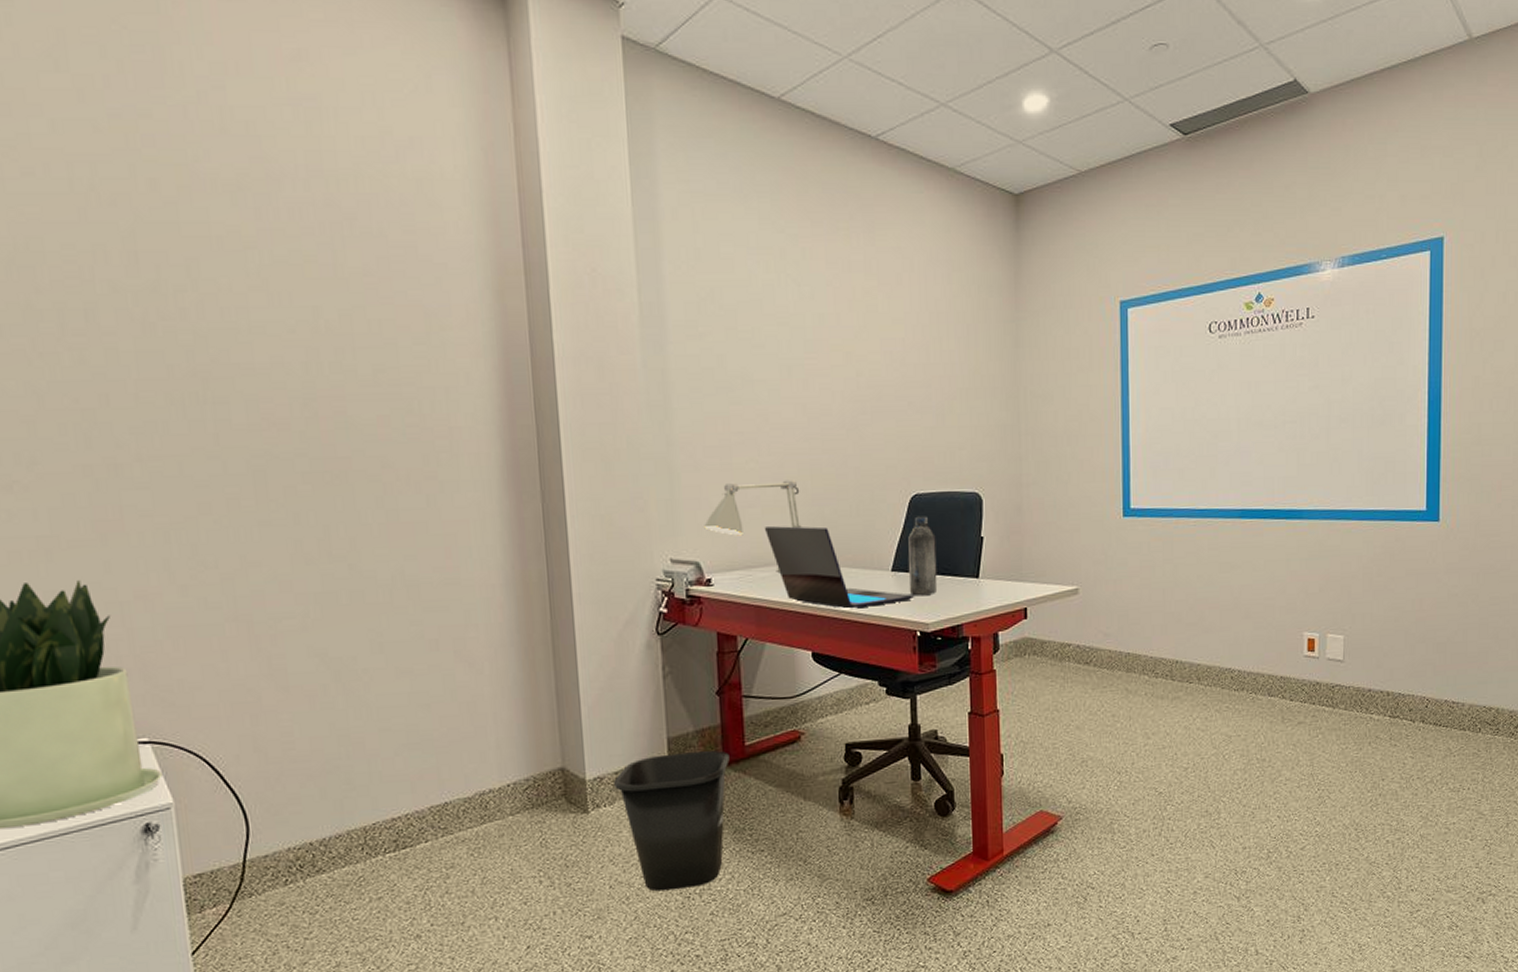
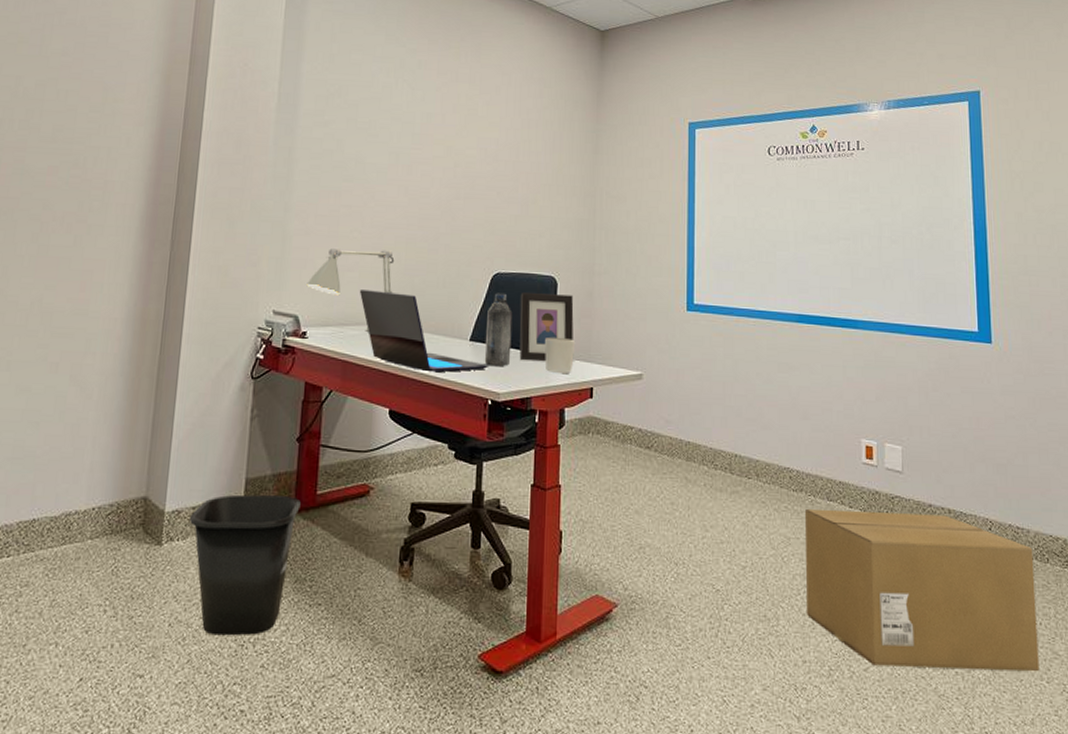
picture frame: none [943,511,1005,587] -> present [519,293,574,362]
mug: none [971,557,1006,597] -> present [544,336,576,374]
box: none [1247,698,1466,844] -> present [805,508,1040,672]

